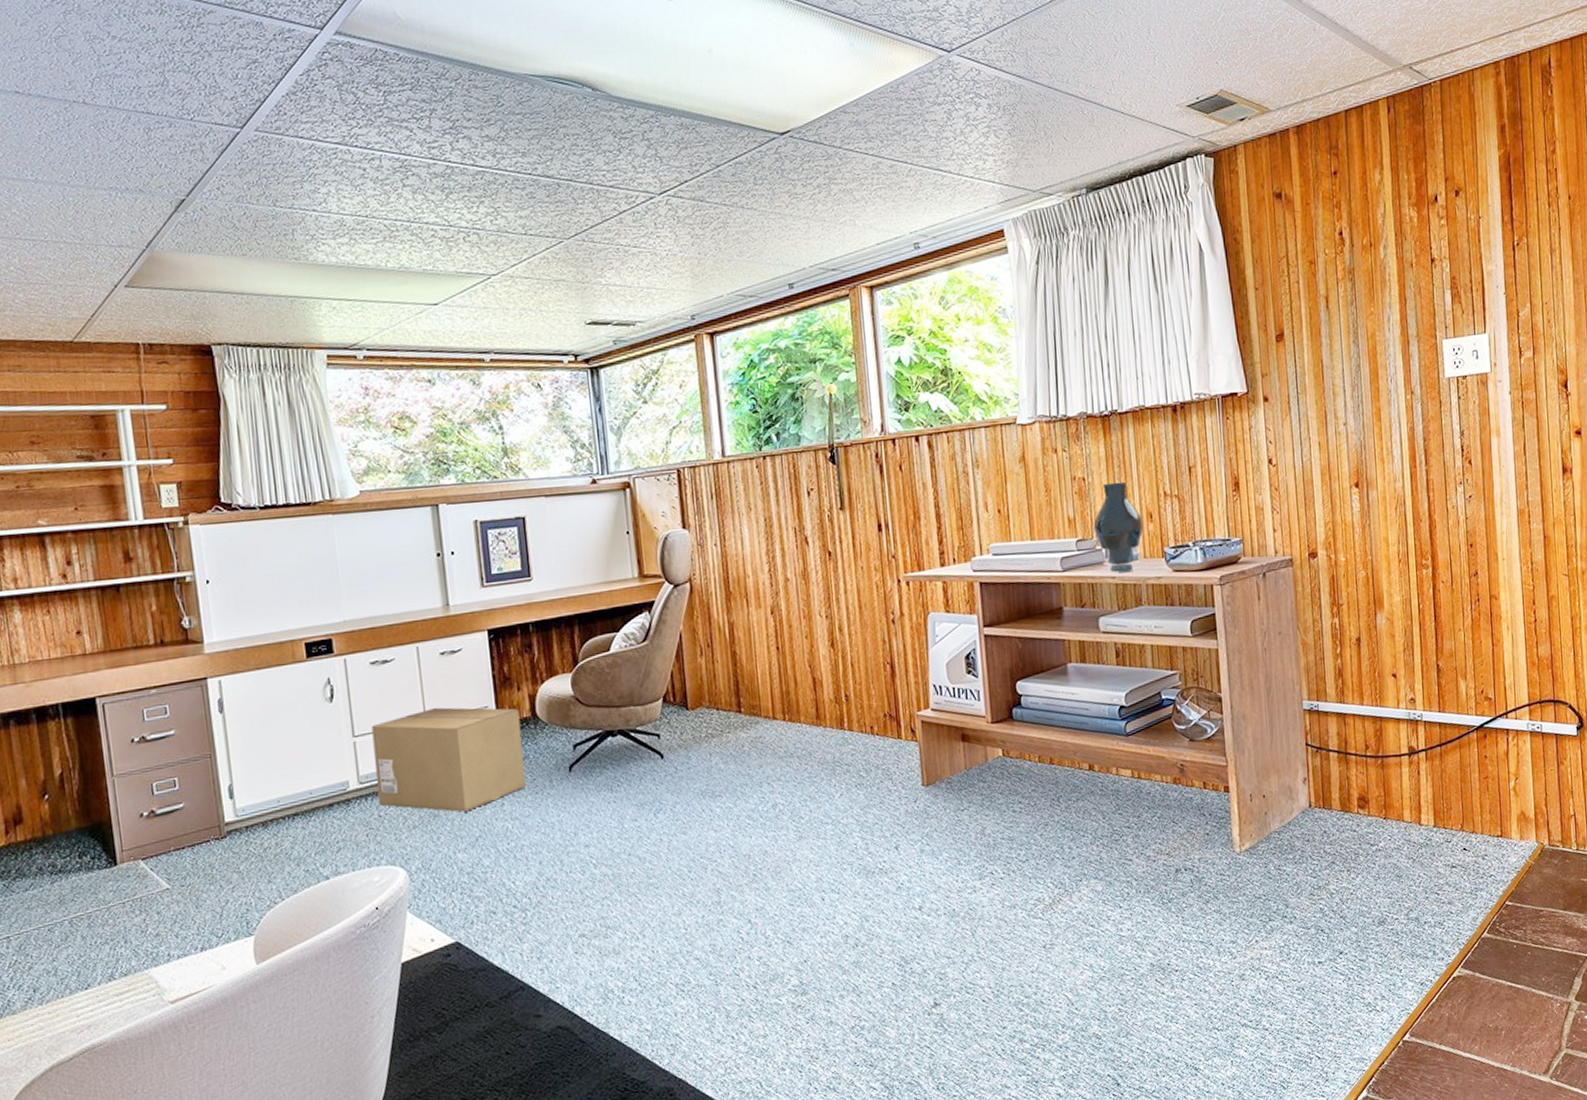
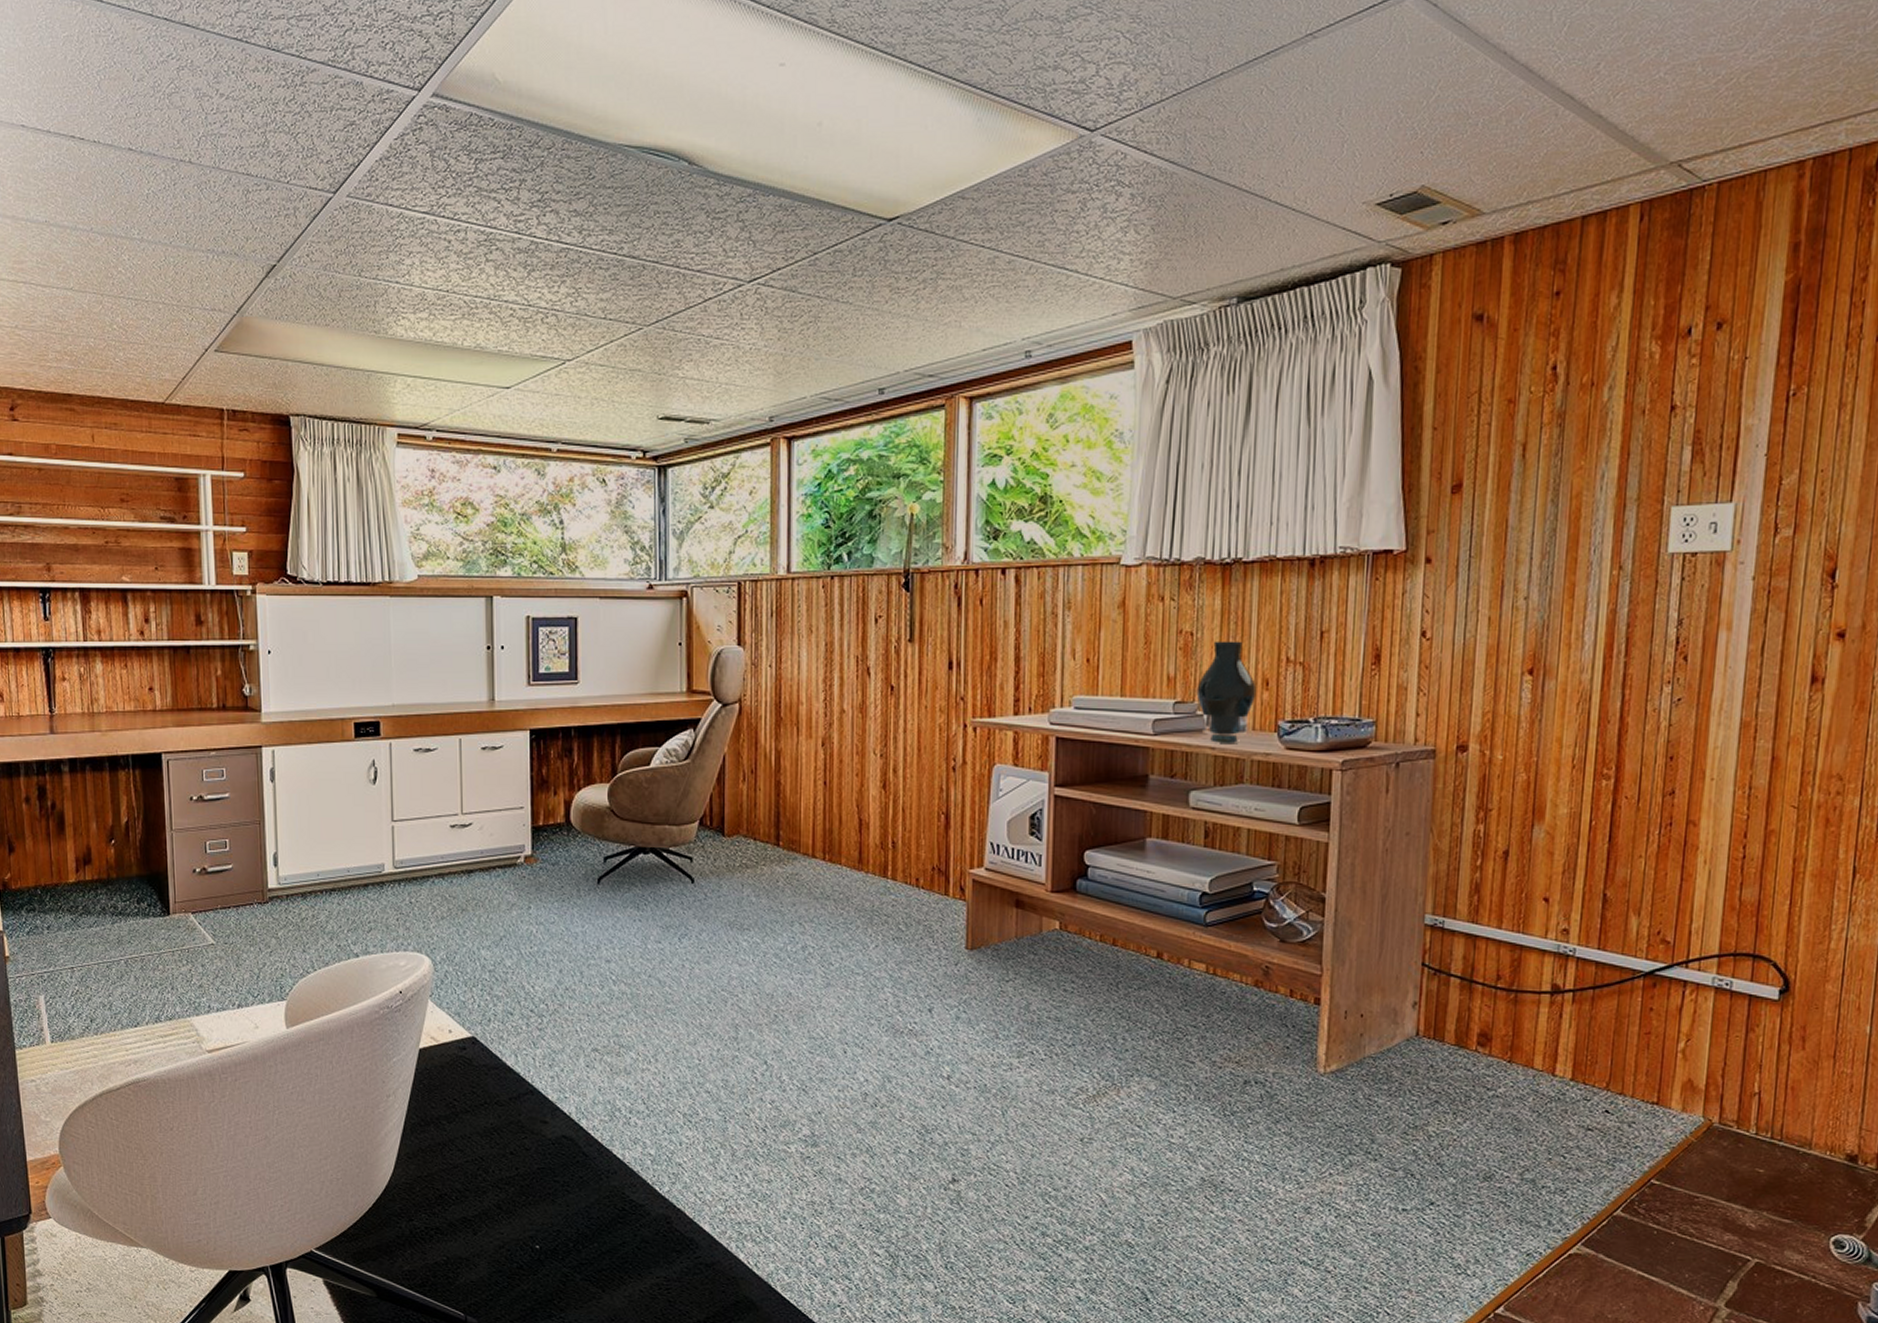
box: present [371,707,527,812] -> none [410,801,554,910]

